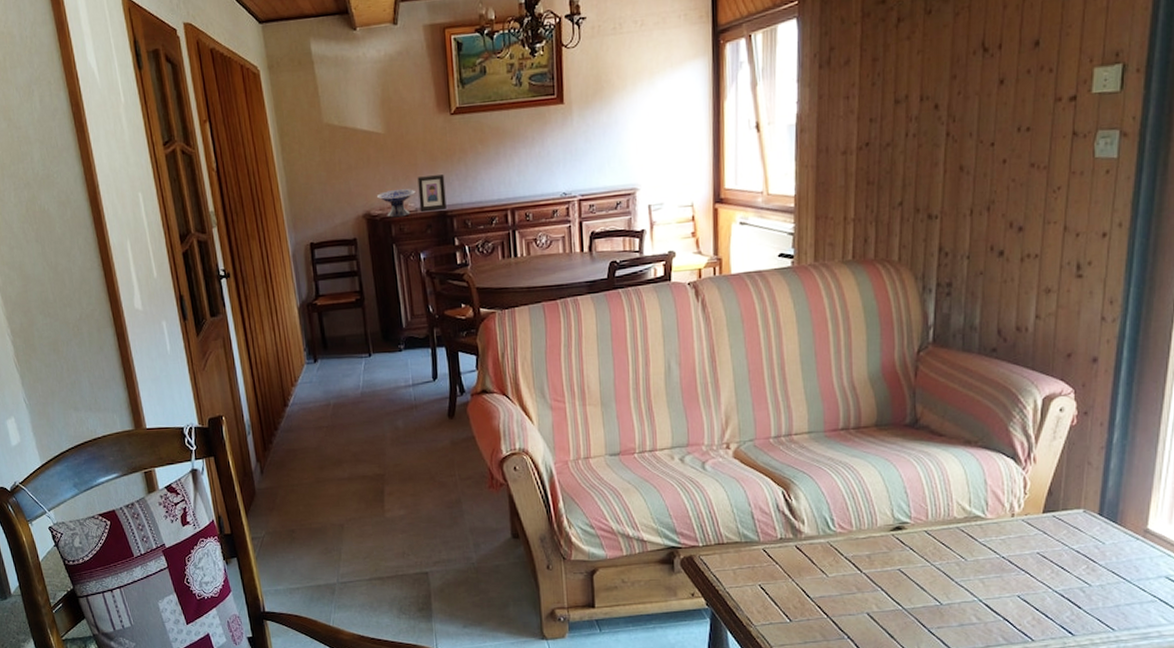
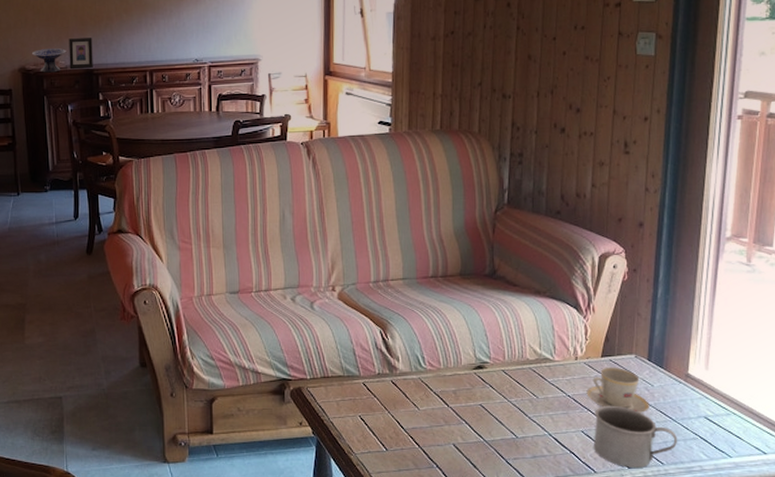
teacup: none [1024,523,1100,574] -> present [586,366,650,413]
mug: none [1031,566,1131,635] -> present [593,405,677,468]

